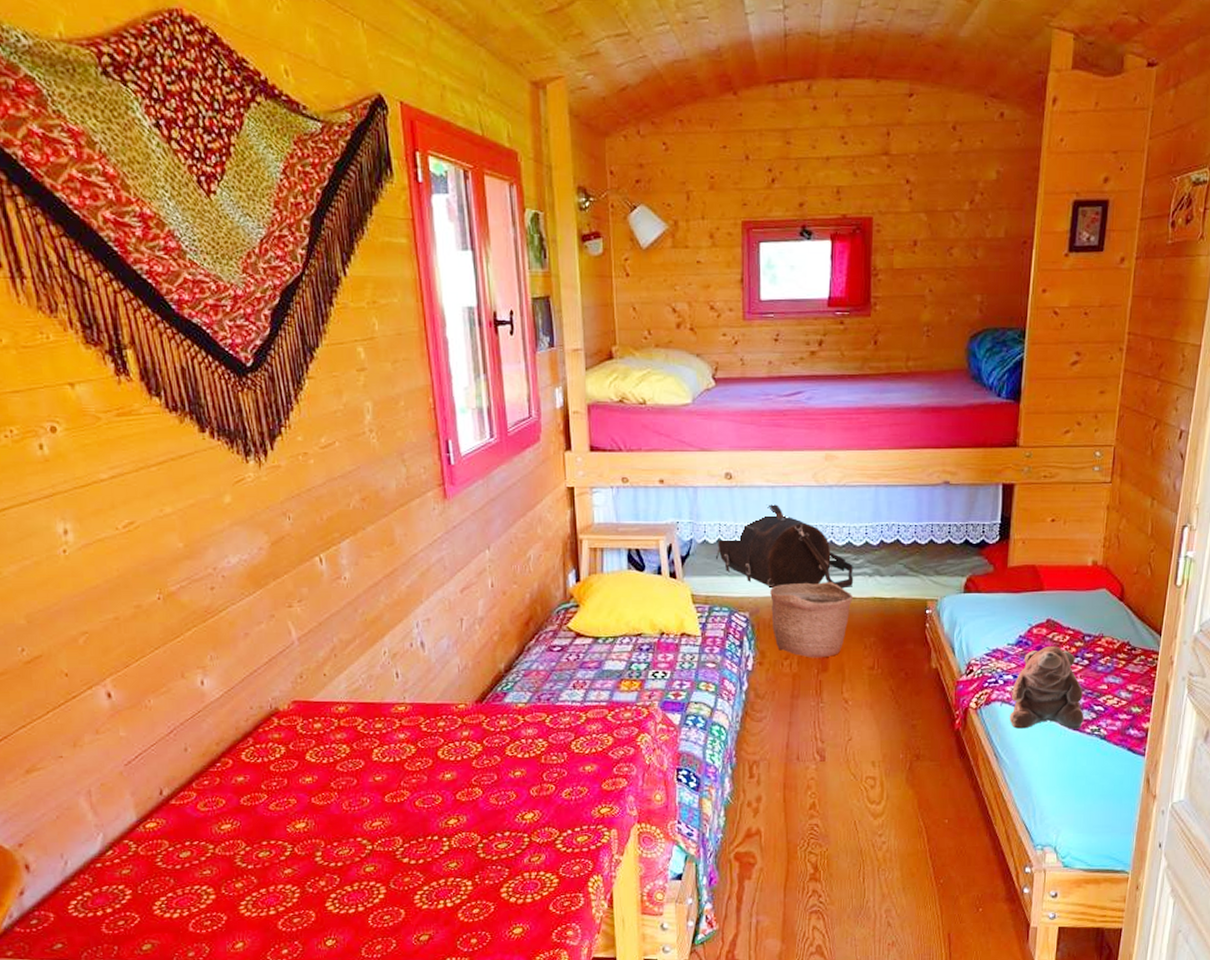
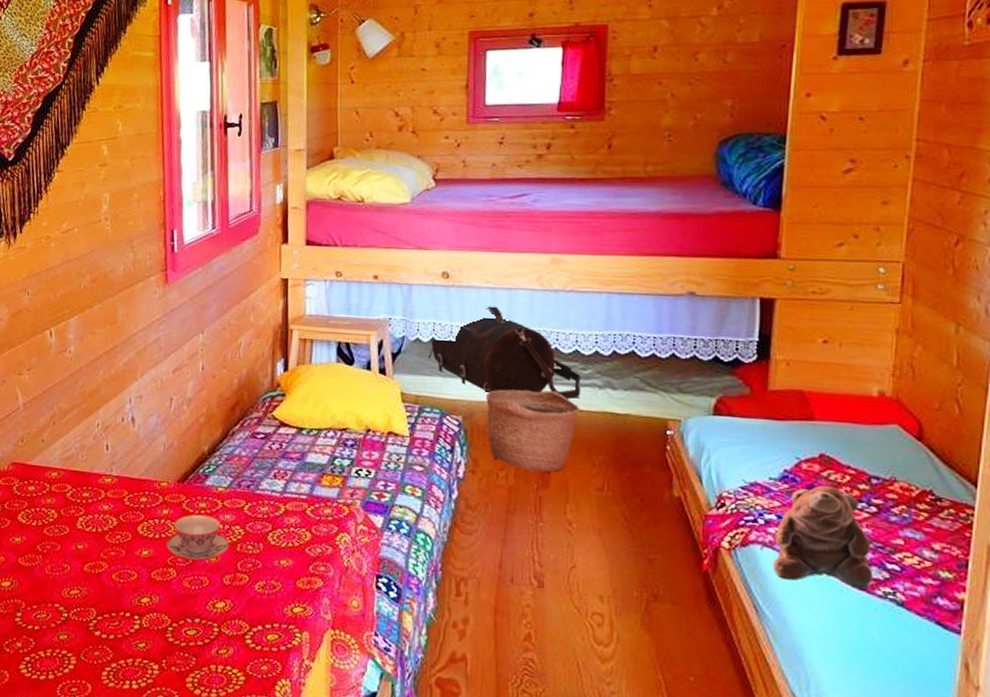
teacup: none [469,732,534,778] -> present [166,514,230,562]

